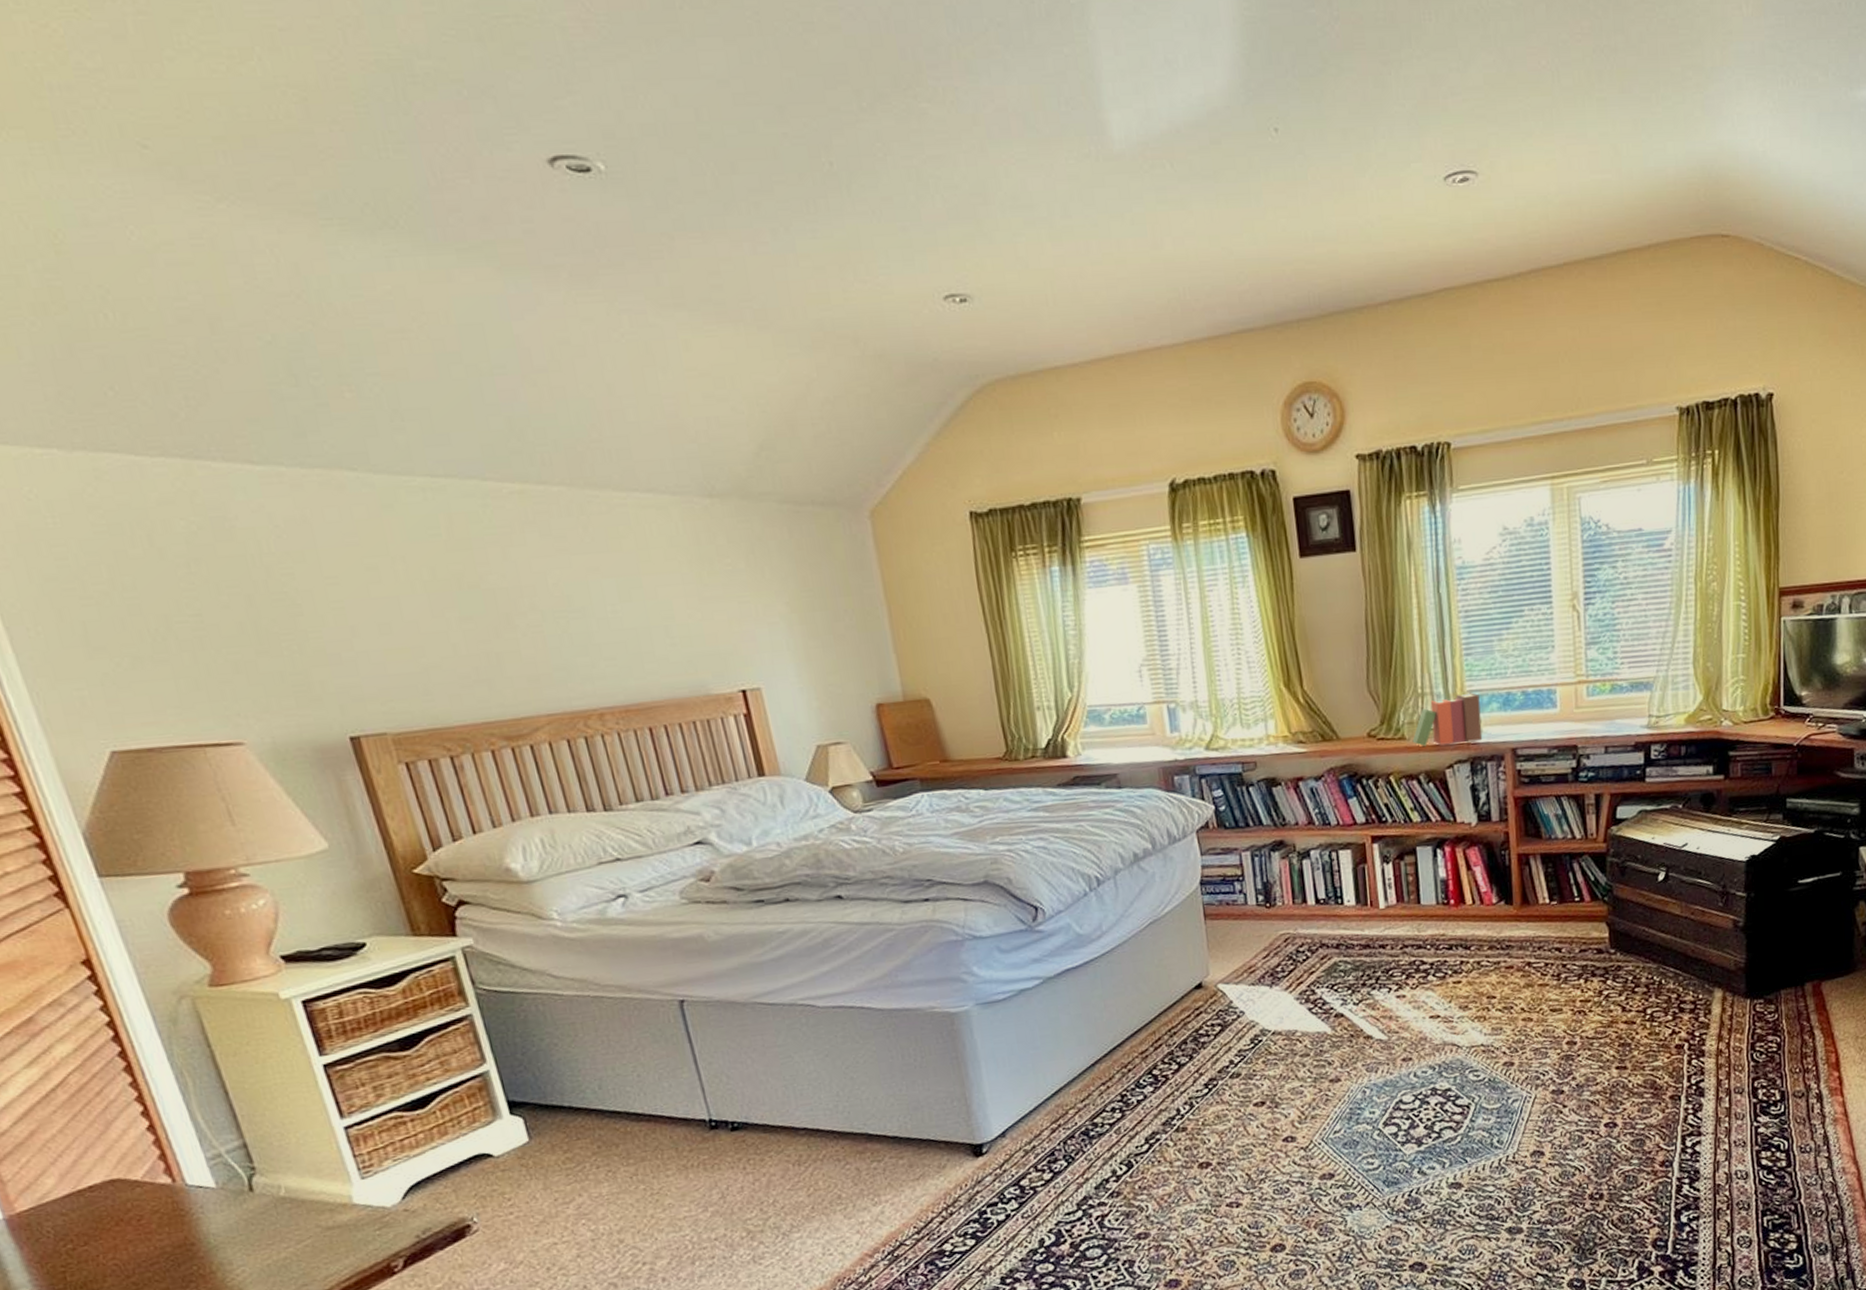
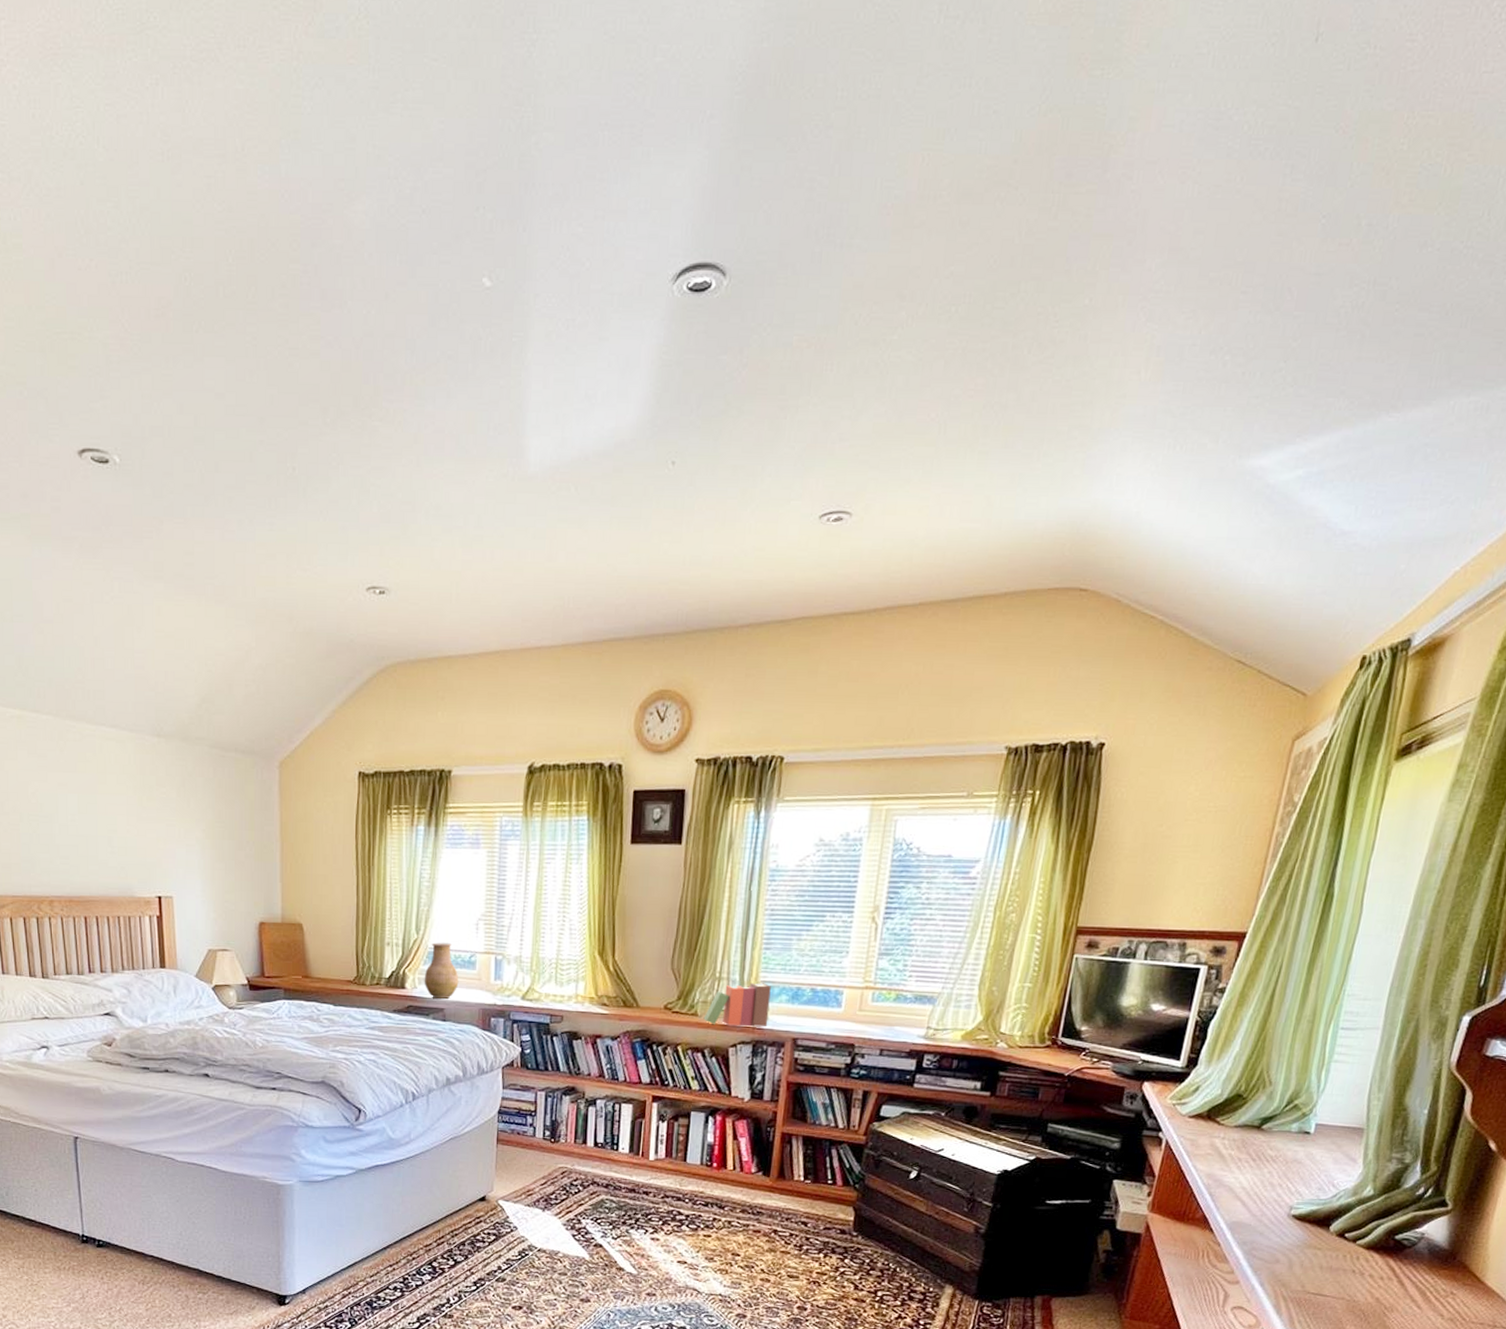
vase: none [1087,697,1130,764] -> present [424,943,459,999]

